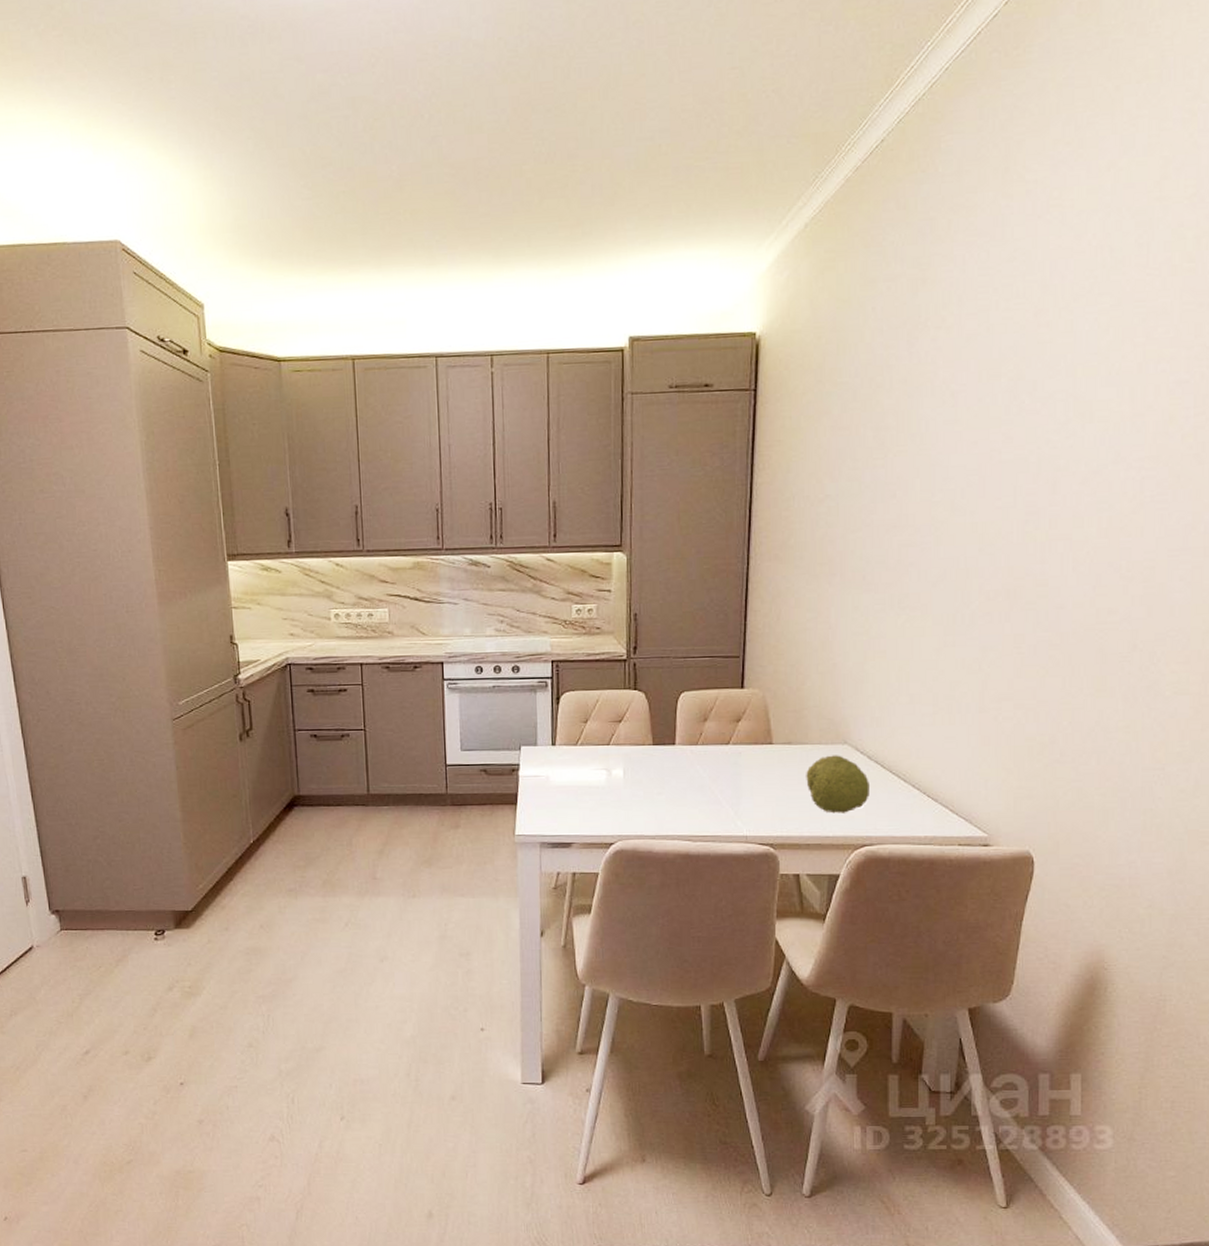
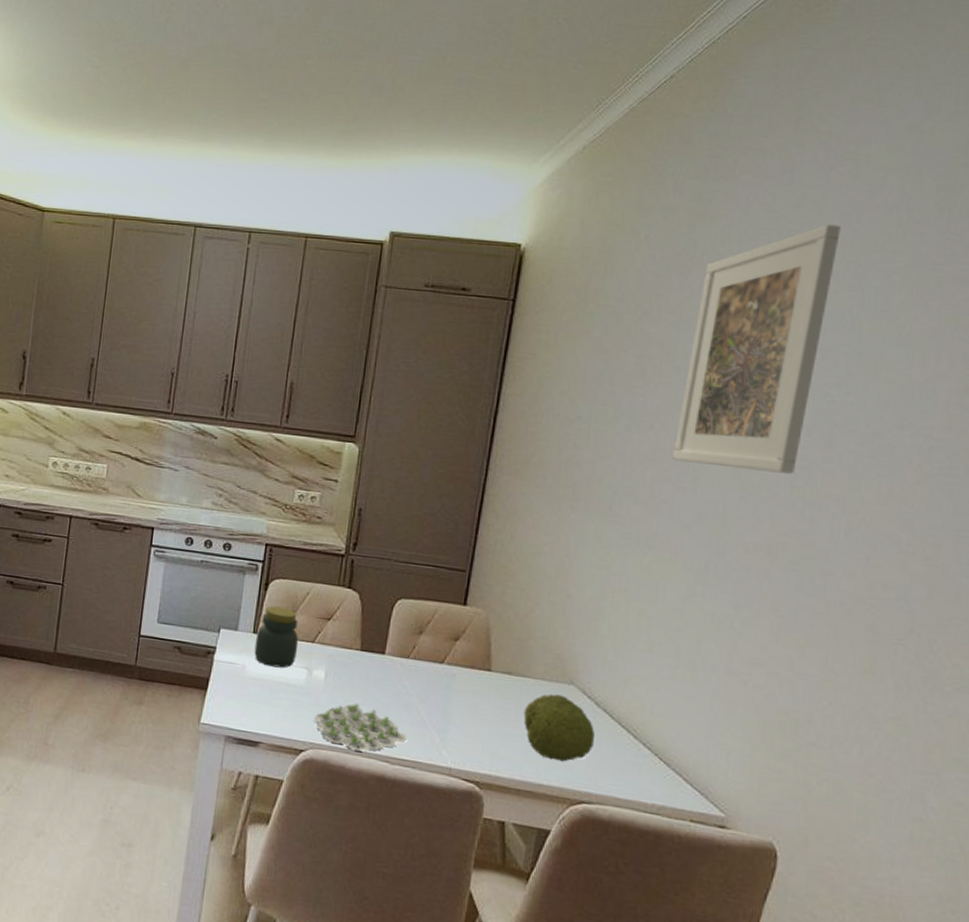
jar: none [555,717,596,773] -> present [254,606,299,668]
teacup: none [619,792,705,835] -> present [314,702,408,752]
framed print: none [915,274,1051,524] -> present [672,224,841,474]

